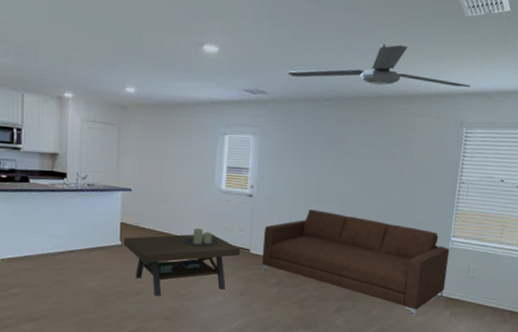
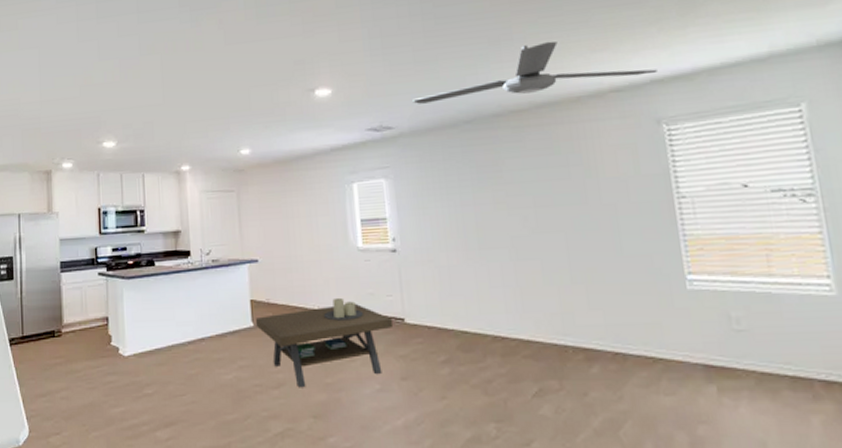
sofa: present [261,209,450,316] -> none [417,258,699,397]

